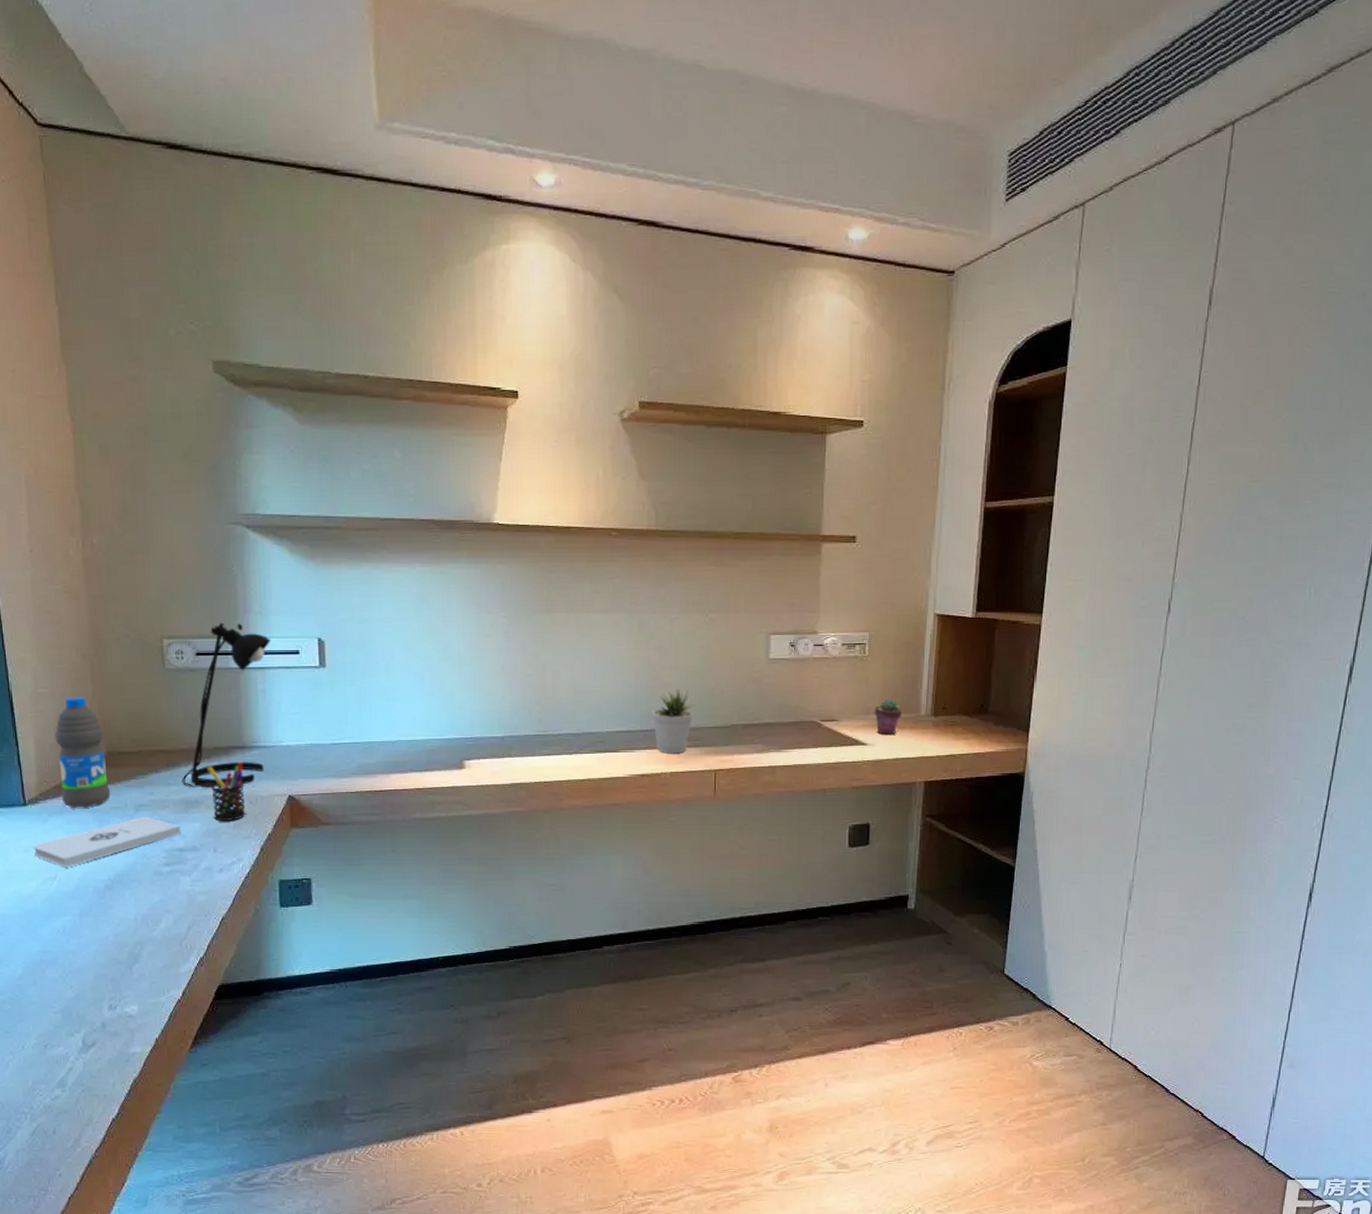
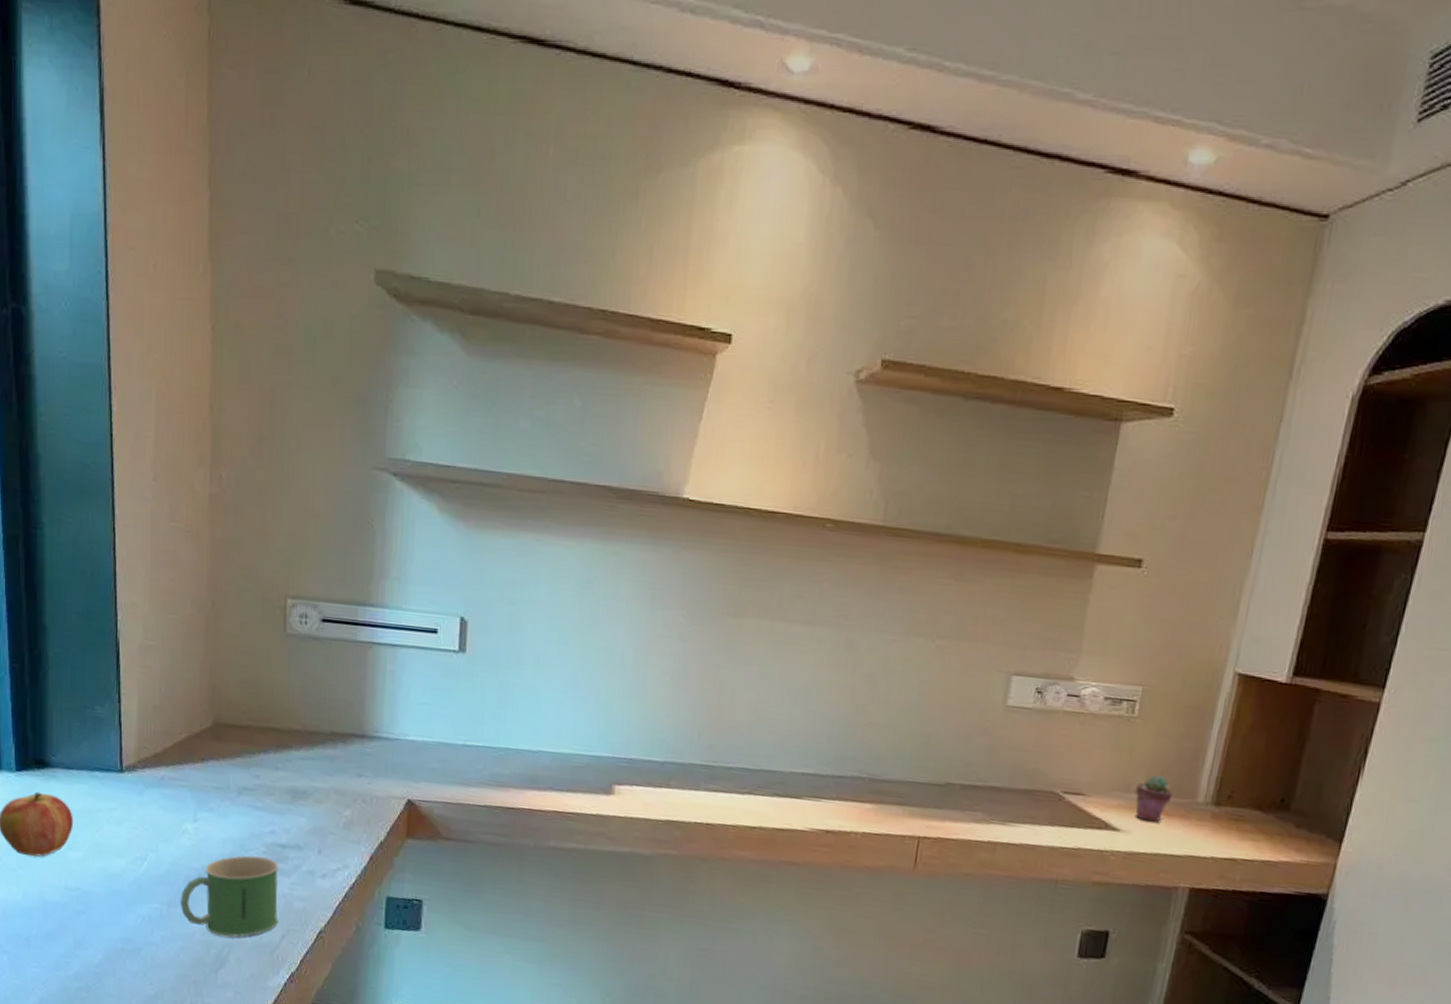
notepad: present [33,816,180,868] -> none [125,801,284,849]
water bottle: present [54,696,111,808] -> none [160,654,214,784]
mug: none [91,862,184,936] -> present [180,855,279,938]
desk lamp: present [182,623,271,789] -> none [291,587,408,780]
pen holder: present [206,762,246,821] -> none [320,753,360,821]
potted plant: present [652,689,695,754] -> none [847,729,904,810]

